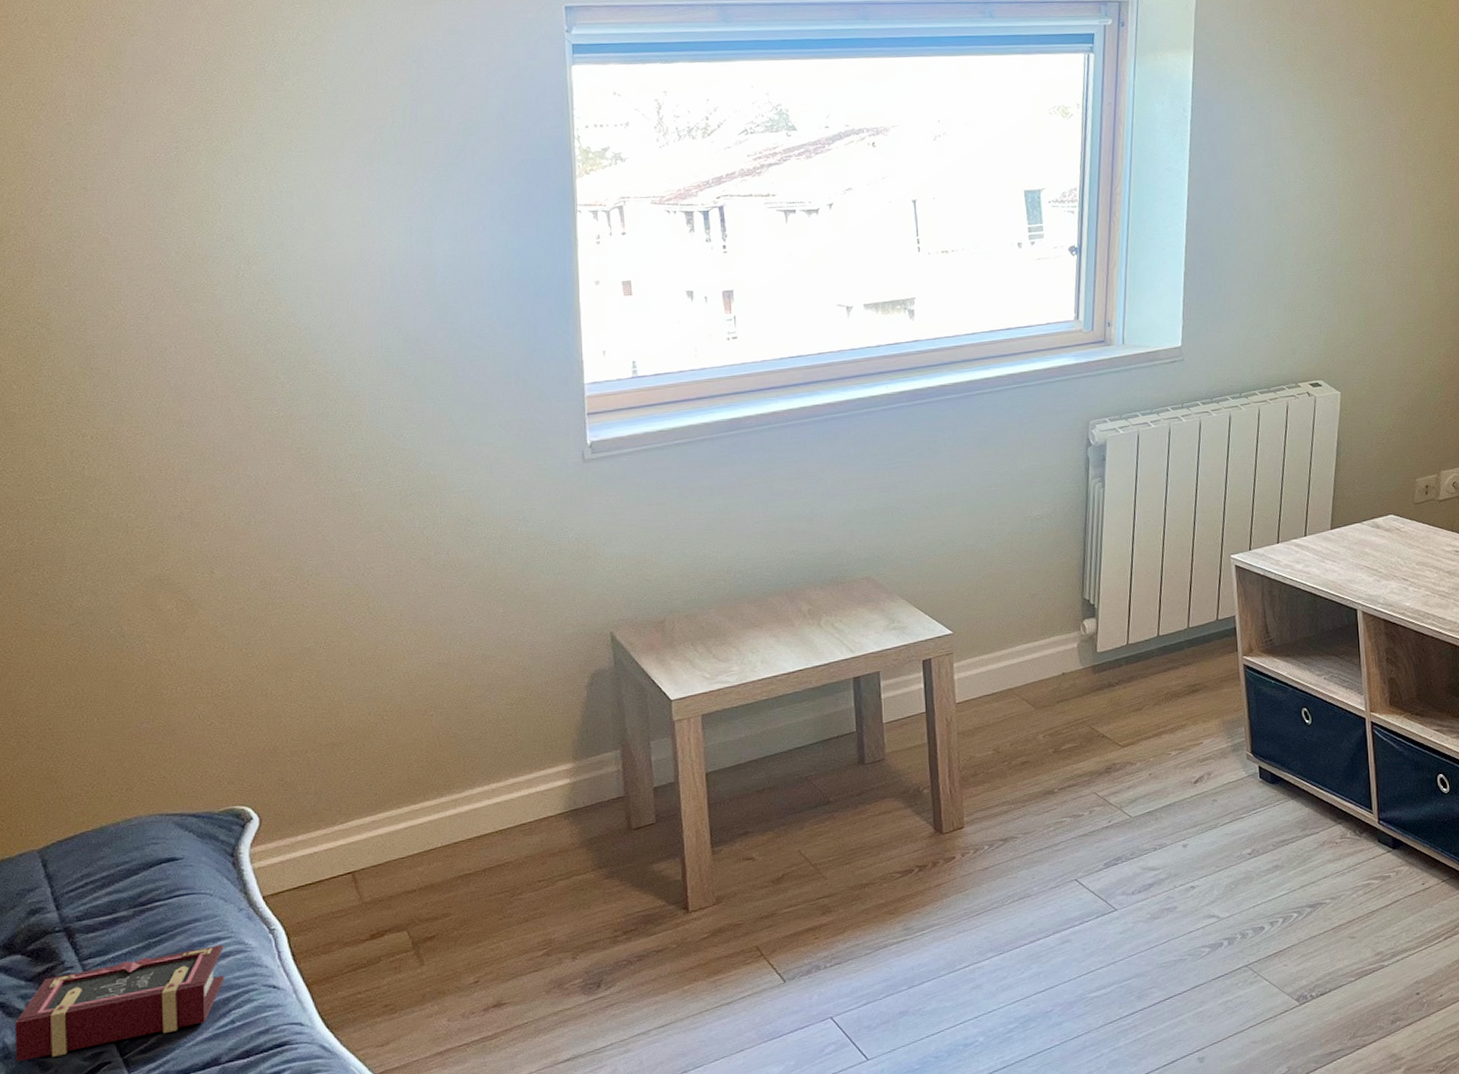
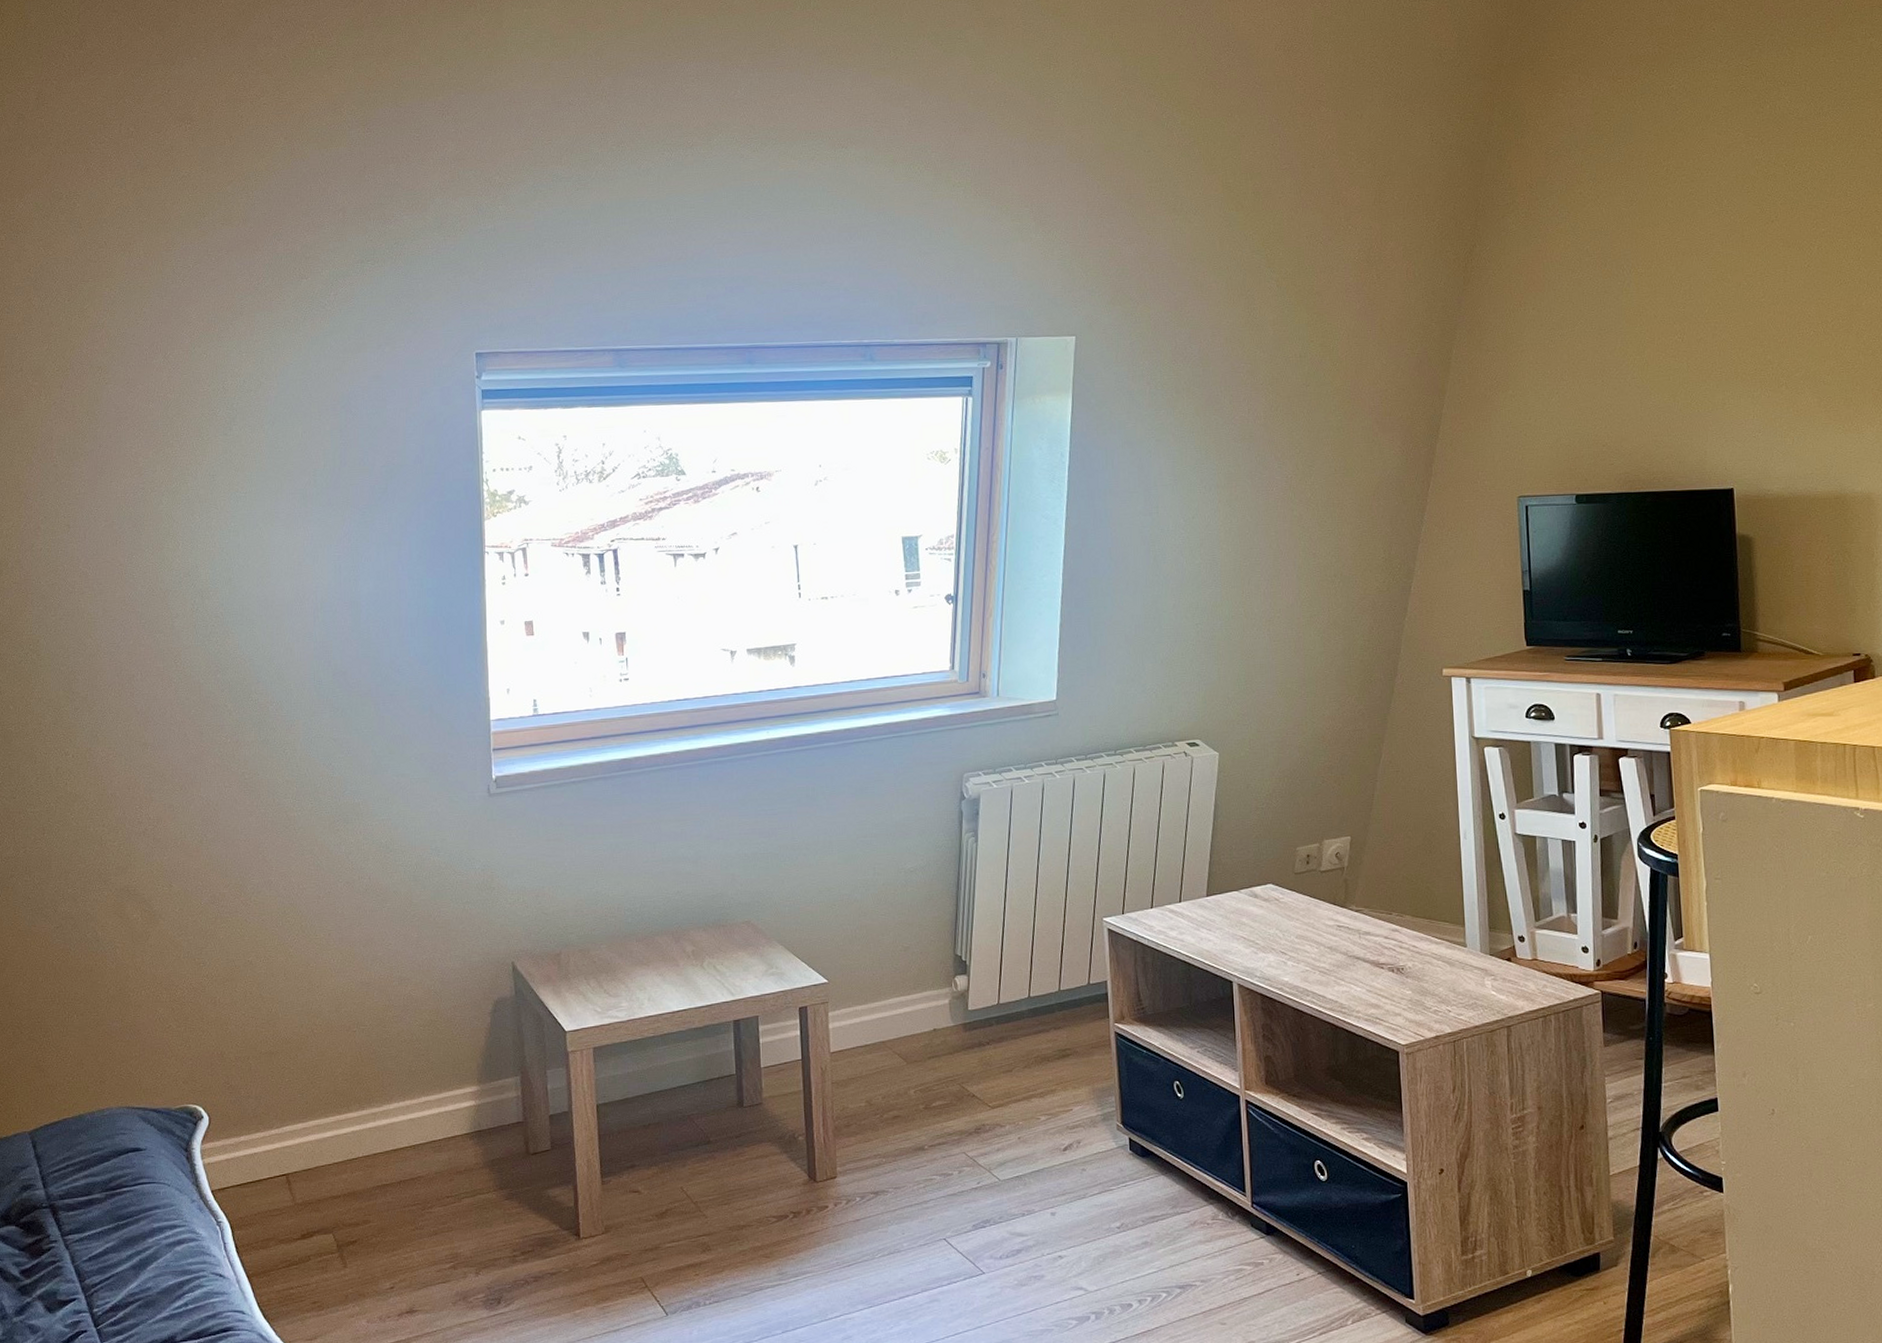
book: present [14,944,225,1062] -> none [10,1232,180,1323]

